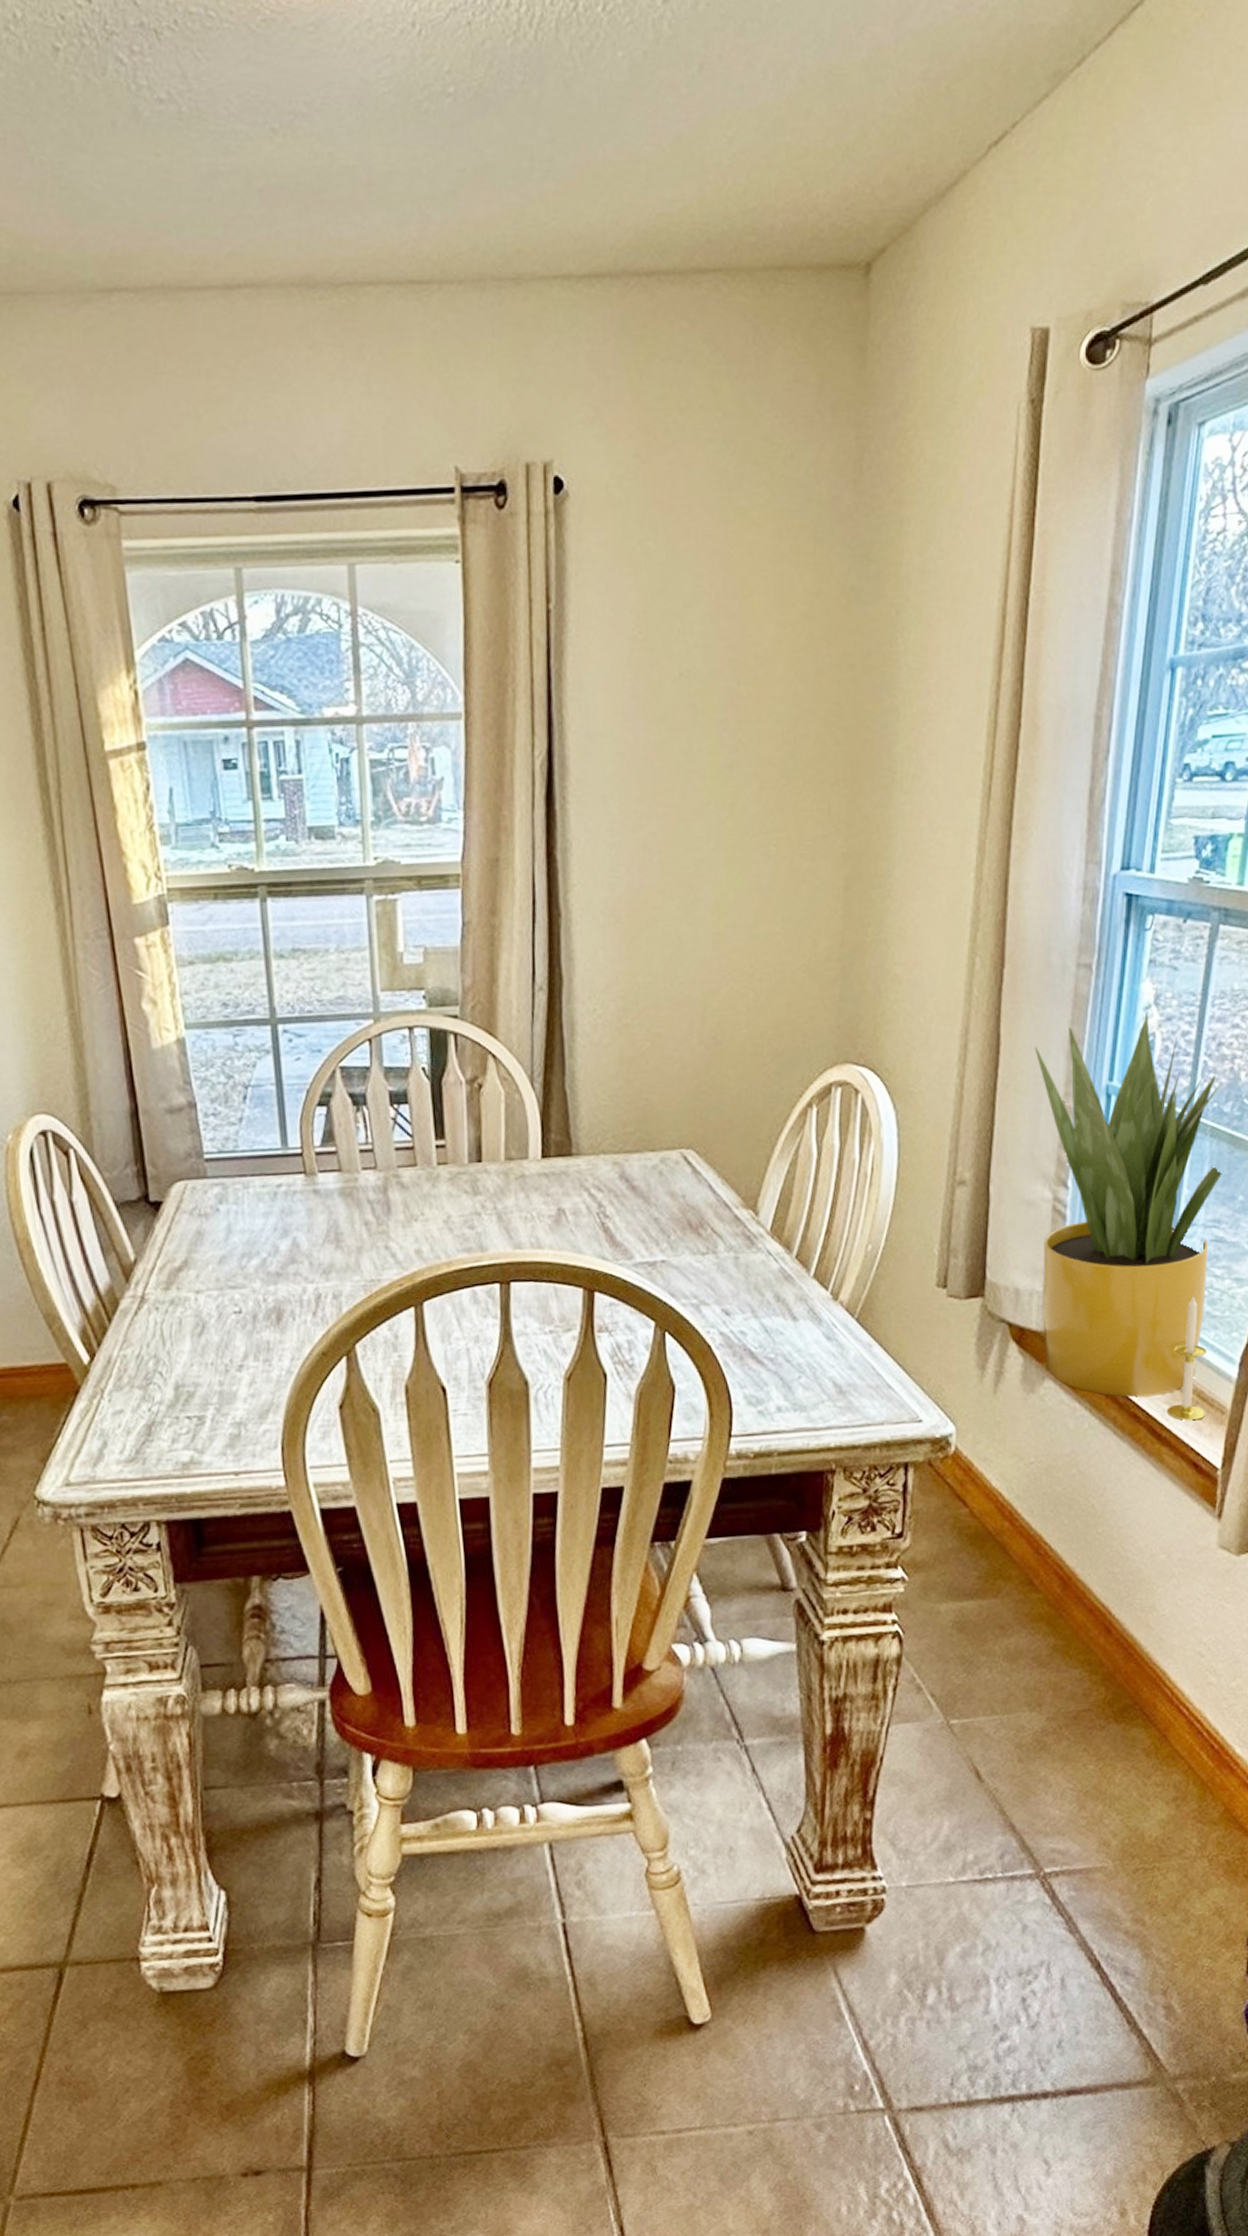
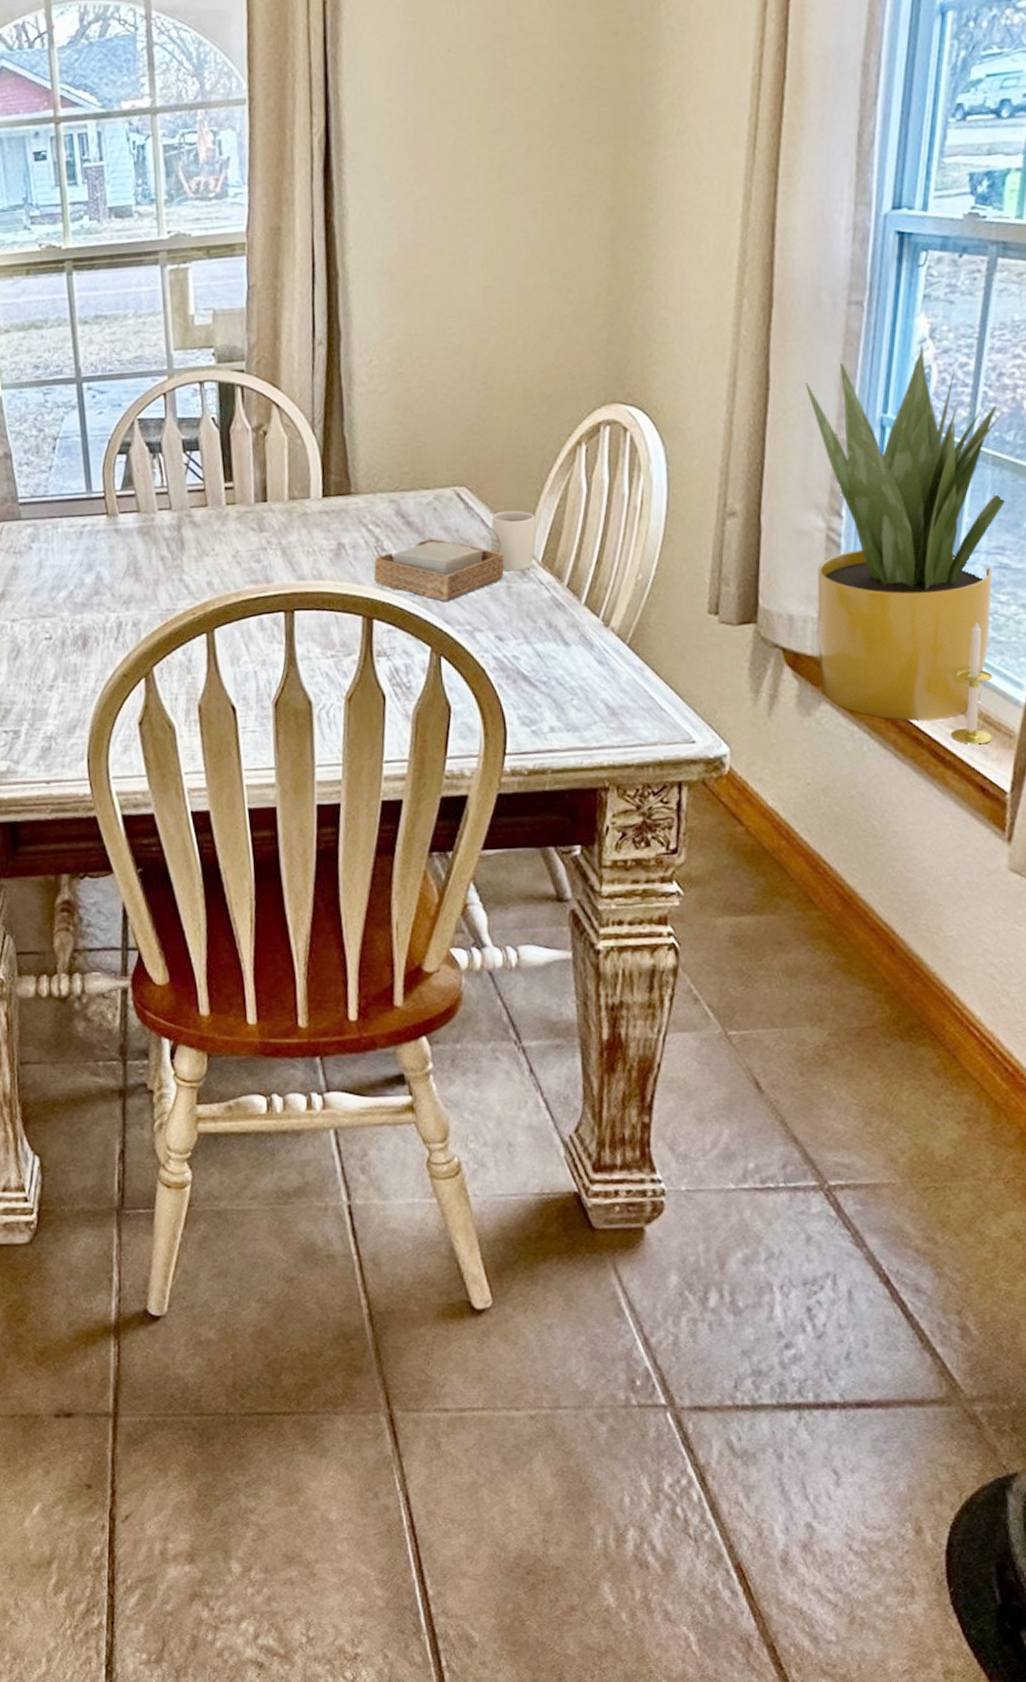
napkin holder: none [595,1204,733,1273] -> present [373,538,505,602]
mug: none [718,1175,765,1241] -> present [490,510,536,572]

